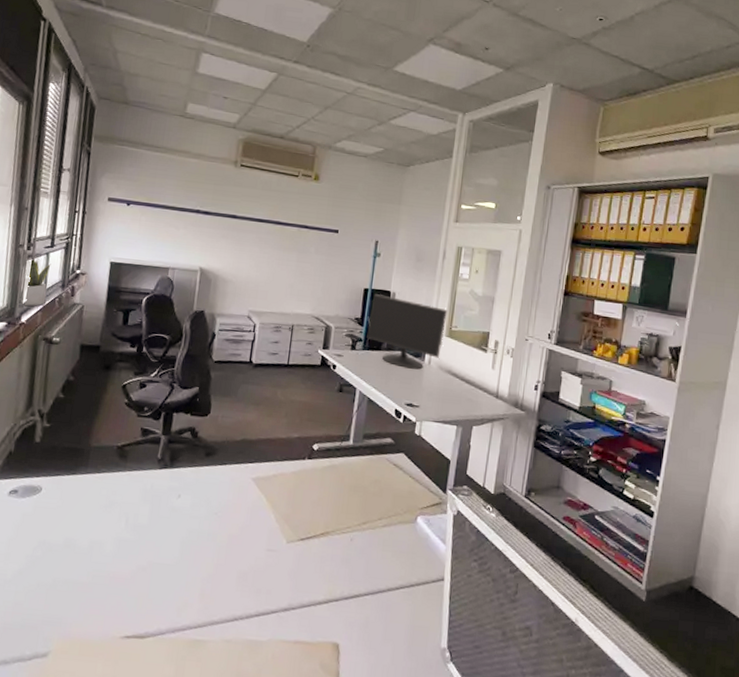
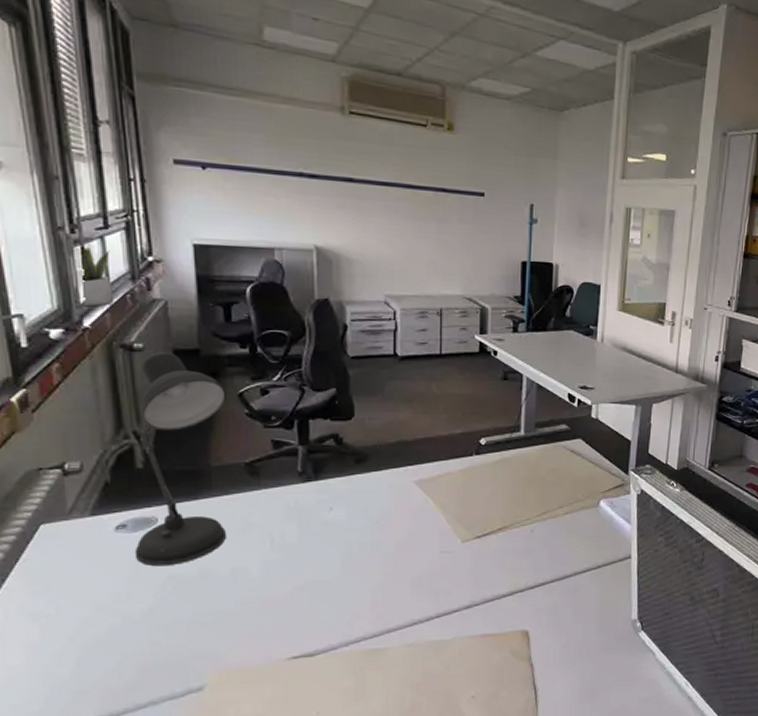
desk lamp: none [19,345,114,532] -> present [134,351,226,567]
computer monitor: present [366,294,447,370] -> none [529,267,618,349]

